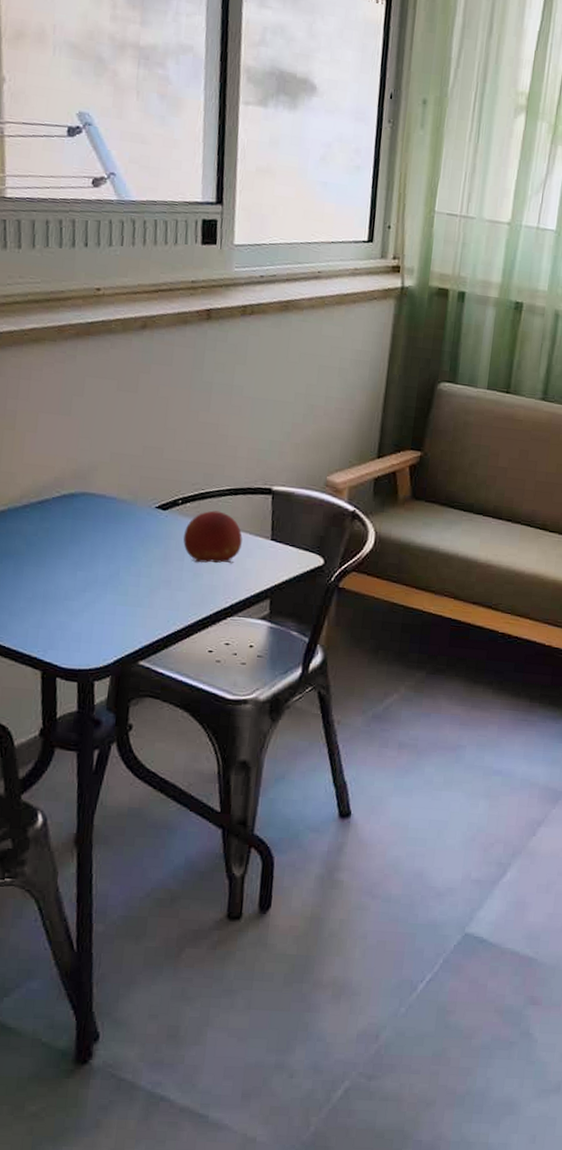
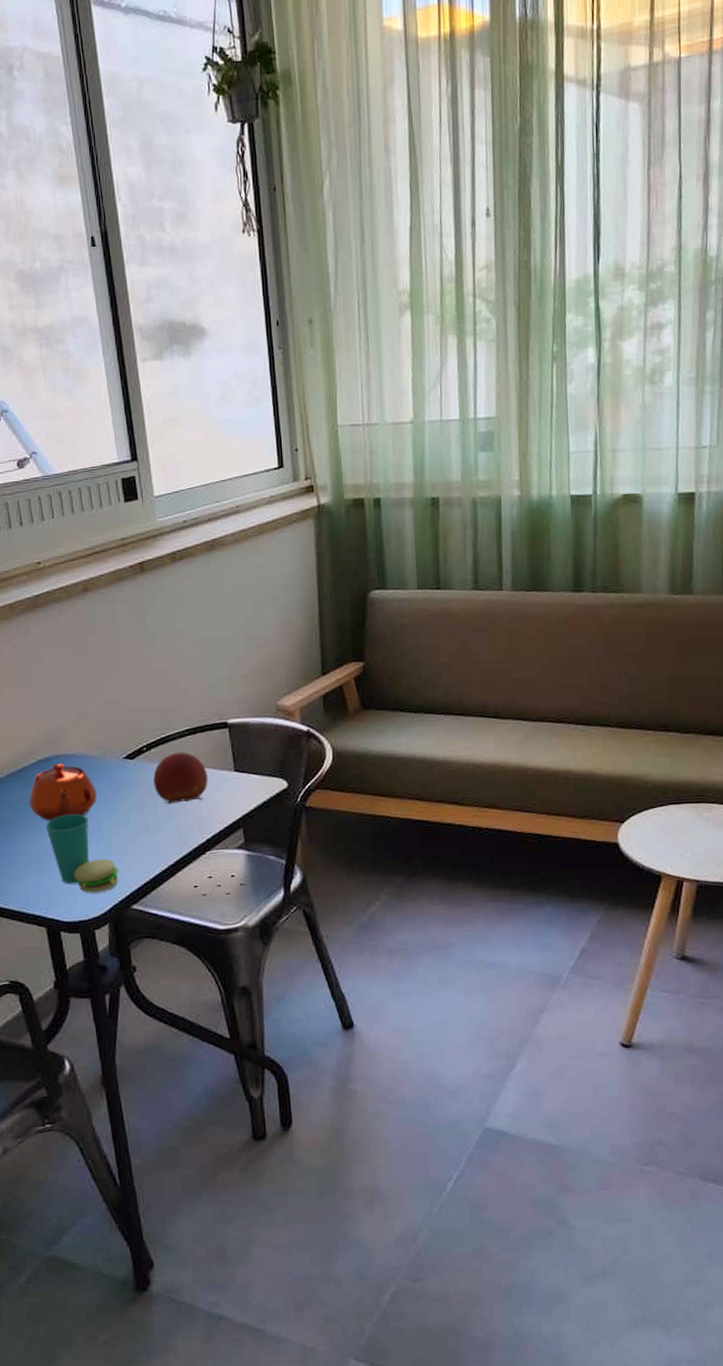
teapot: none [44,500,121,561] -> present [28,762,97,821]
cup: none [58,556,132,643] -> present [45,814,120,893]

